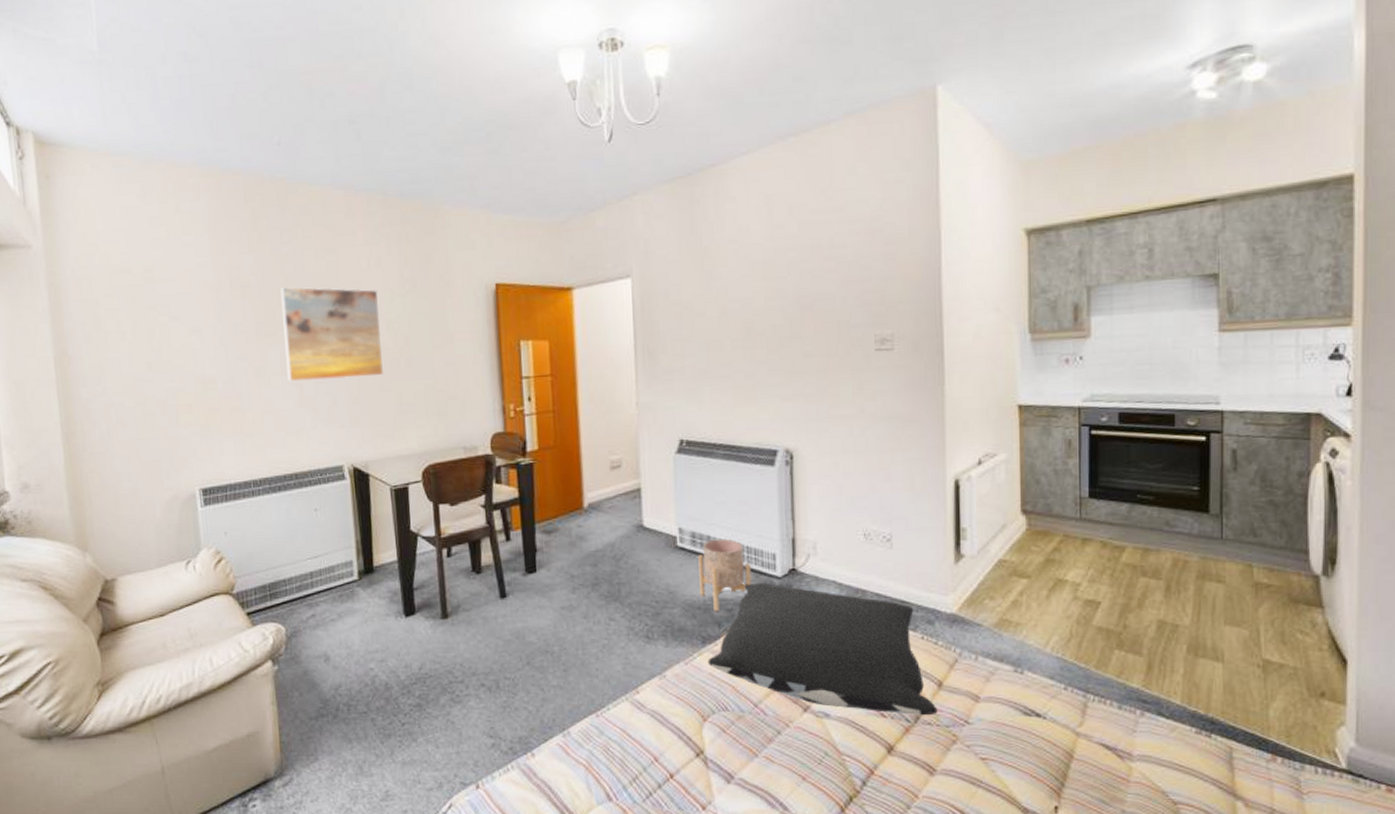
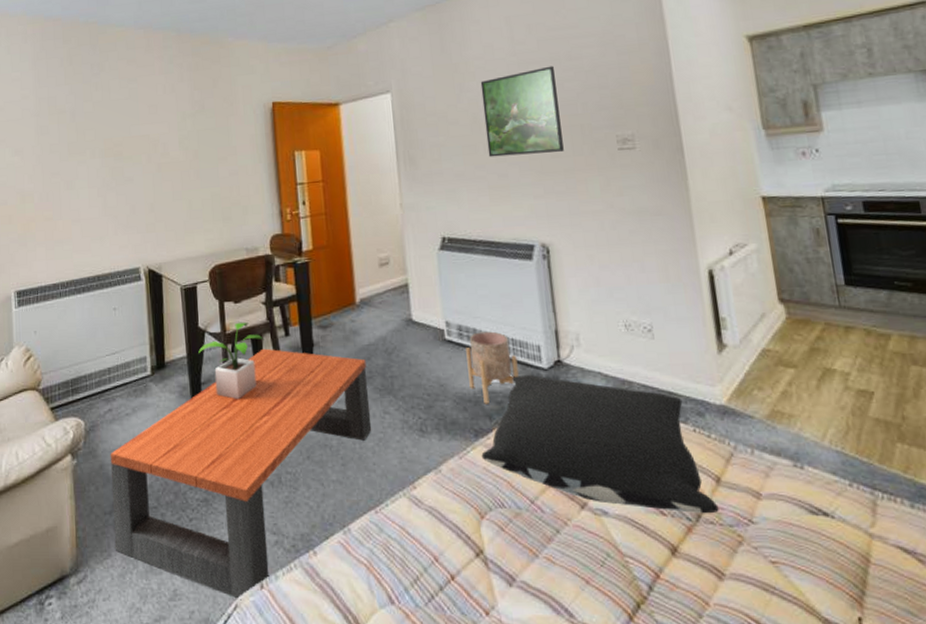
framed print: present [280,287,384,381] -> none [90,111,176,193]
coffee table: none [314,553,595,800] -> present [110,348,371,601]
potted plant: none [410,525,483,606] -> present [198,321,265,400]
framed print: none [732,254,817,354] -> present [480,66,564,157]

